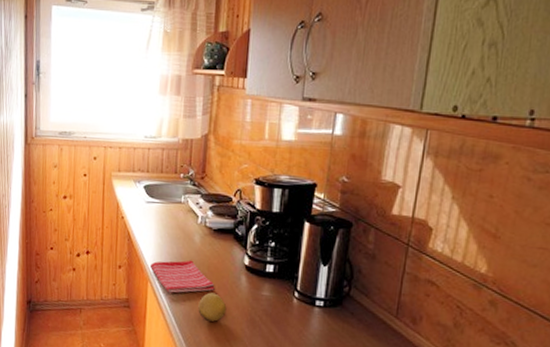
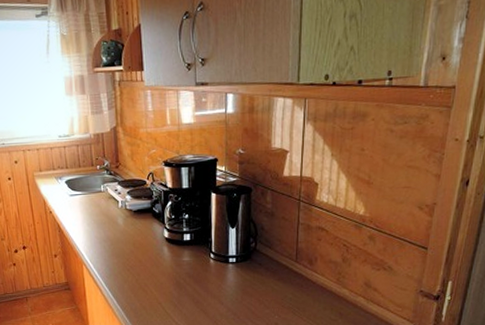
dish towel: present [150,260,215,293] -> none [83,240,142,271]
fruit: present [198,292,227,322] -> none [130,265,155,290]

